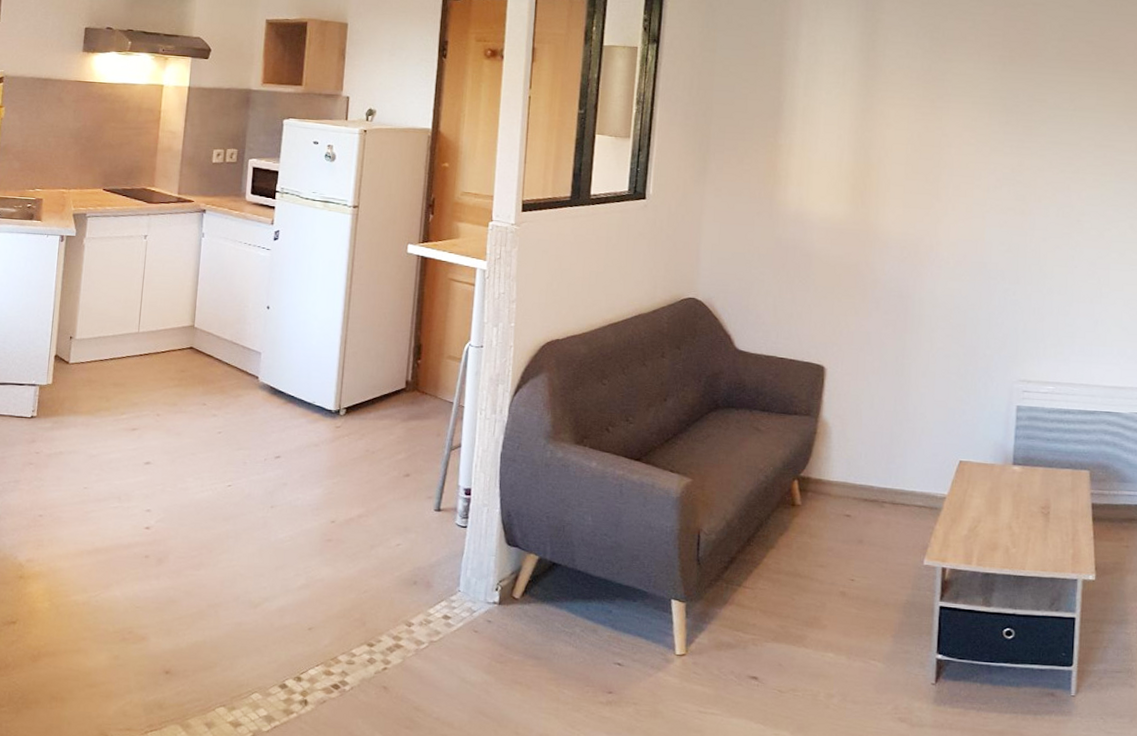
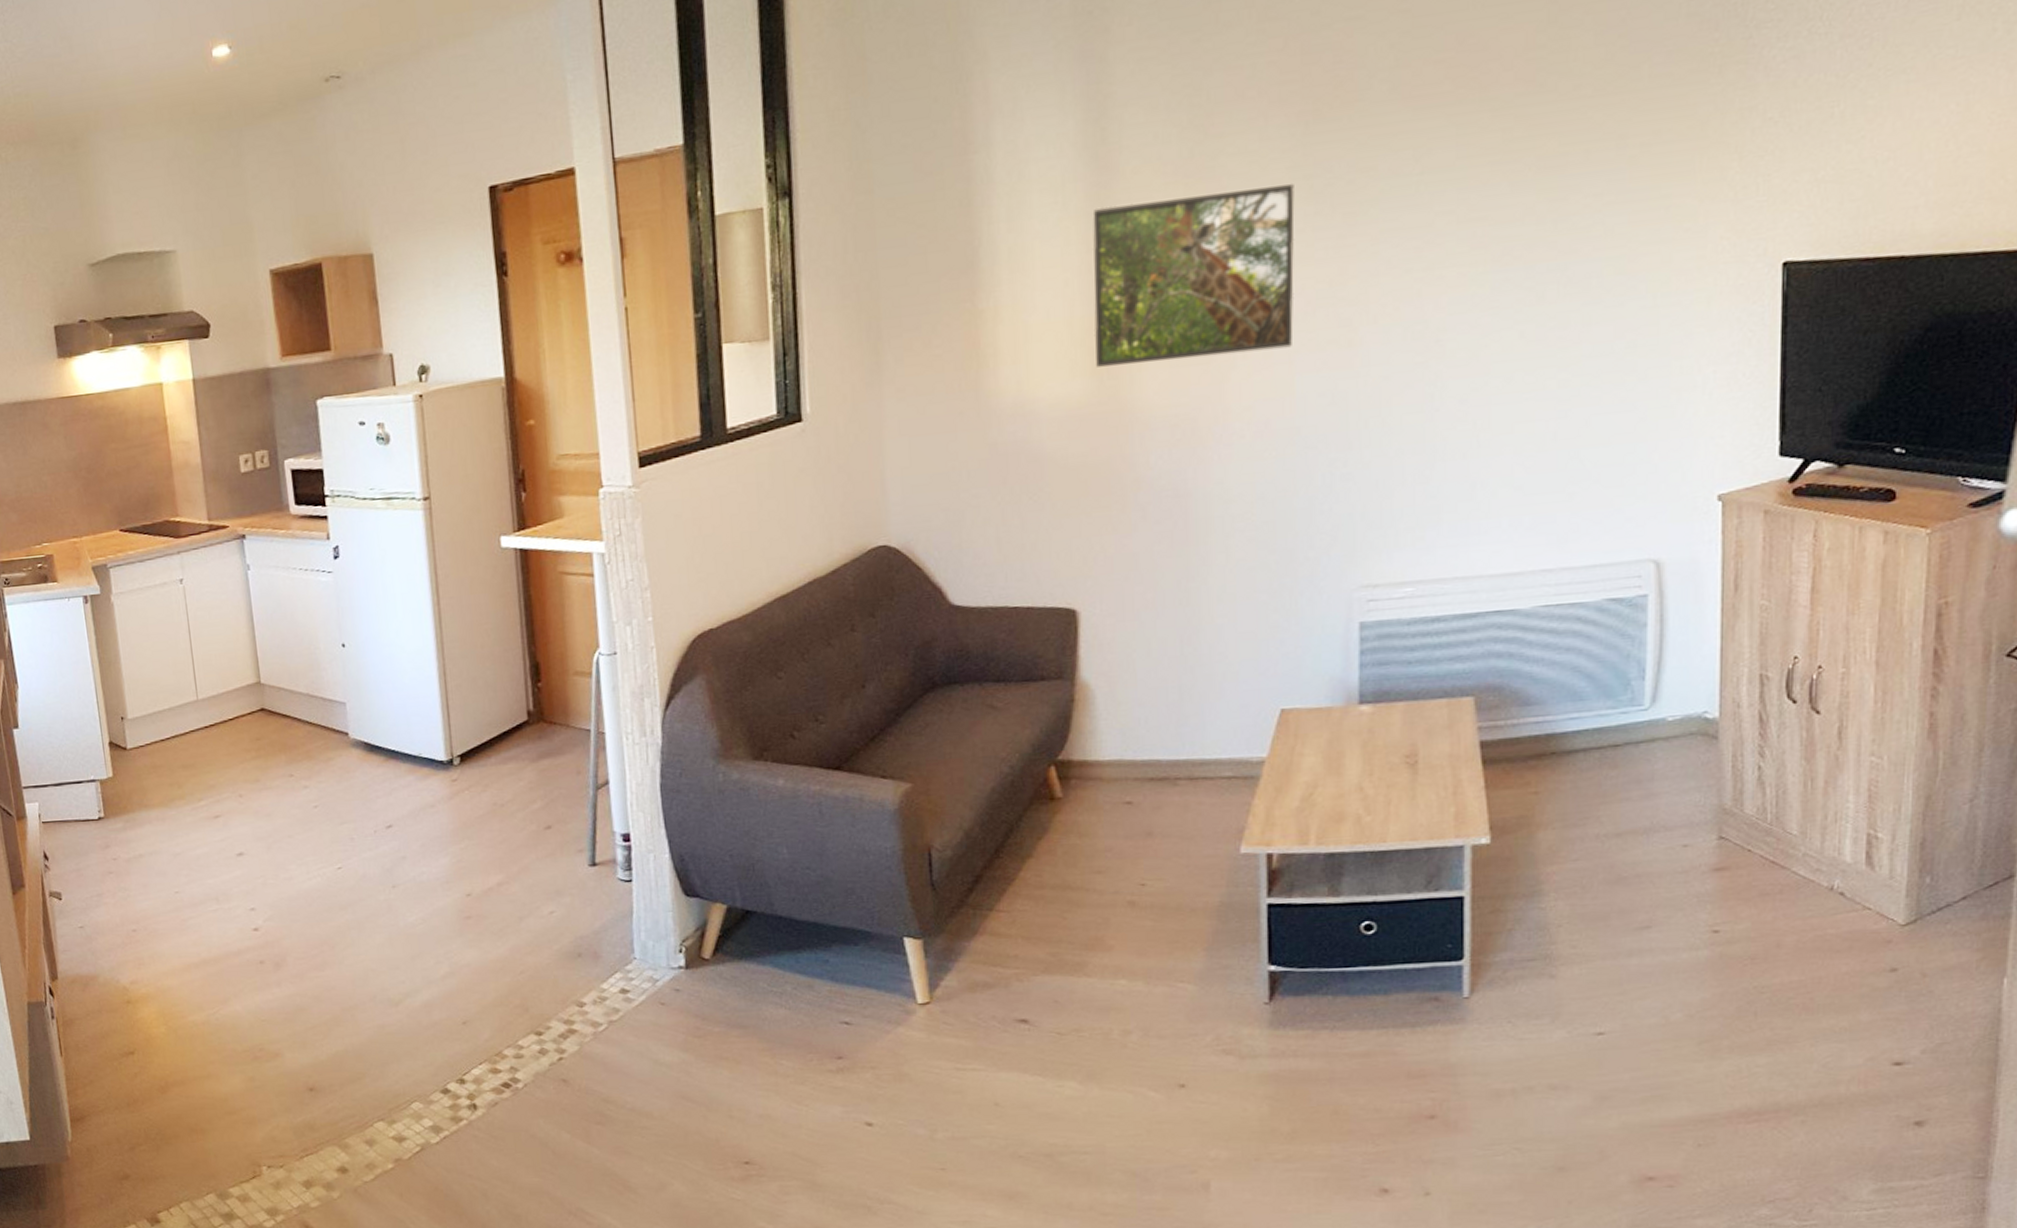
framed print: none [855,92,994,208] -> present [1092,184,1295,367]

